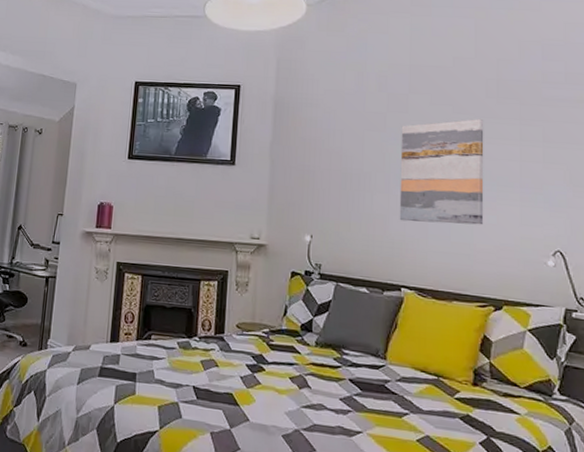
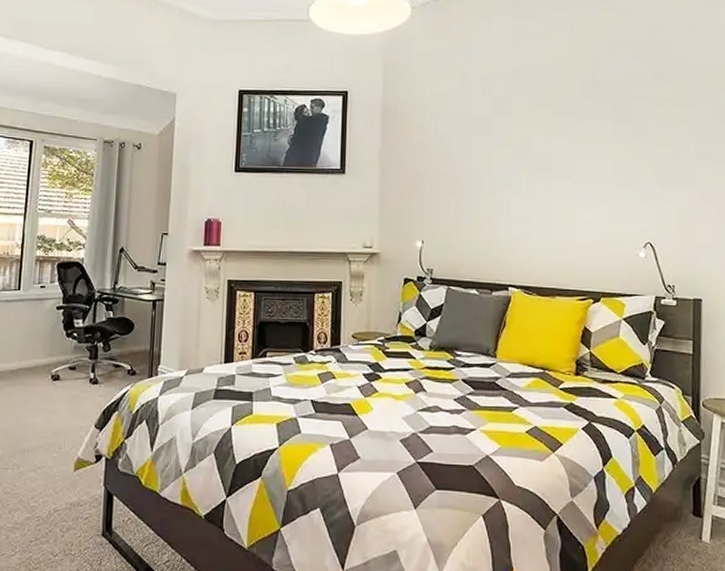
wall art: present [399,118,484,225] -> none [505,118,582,222]

